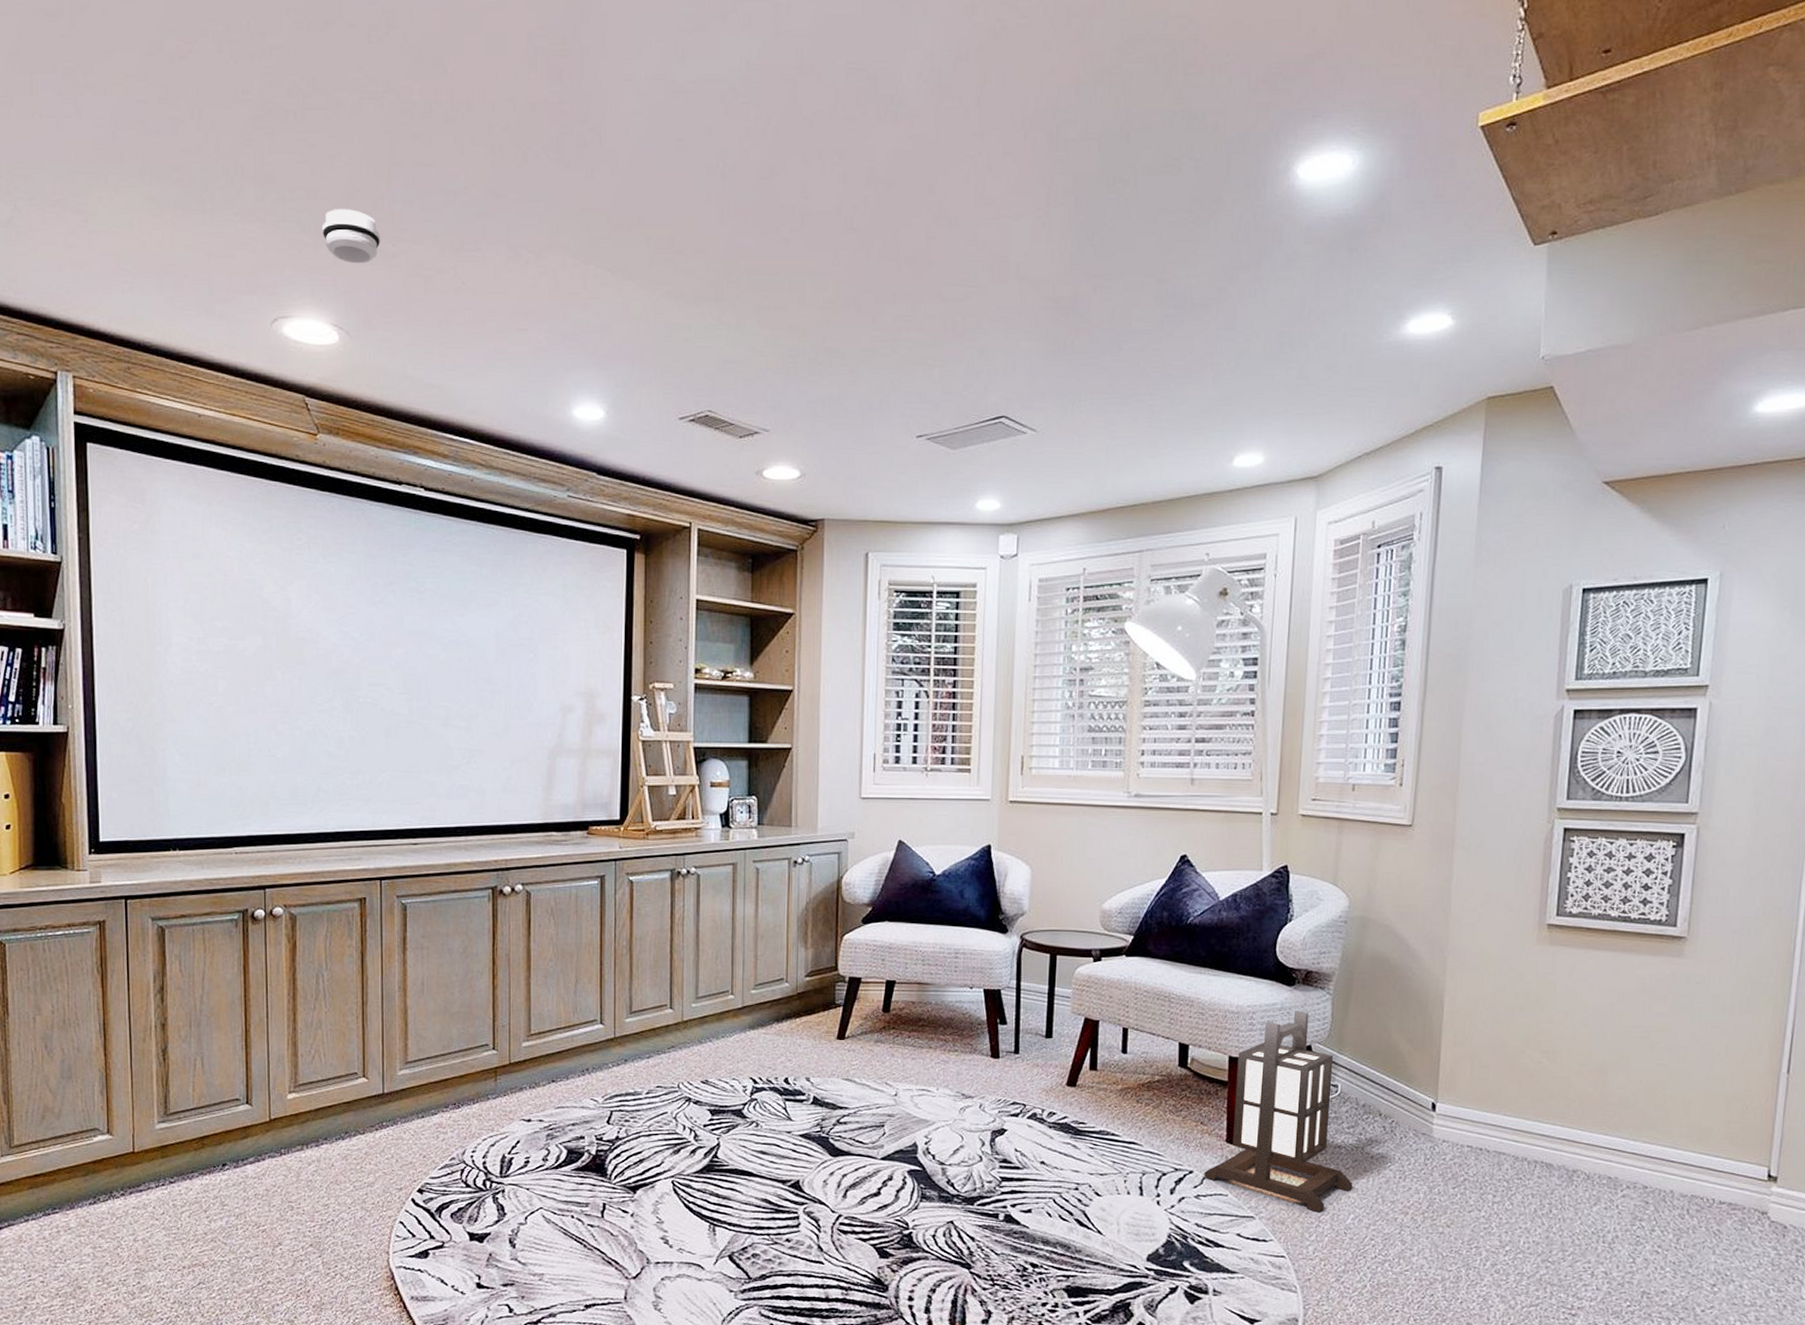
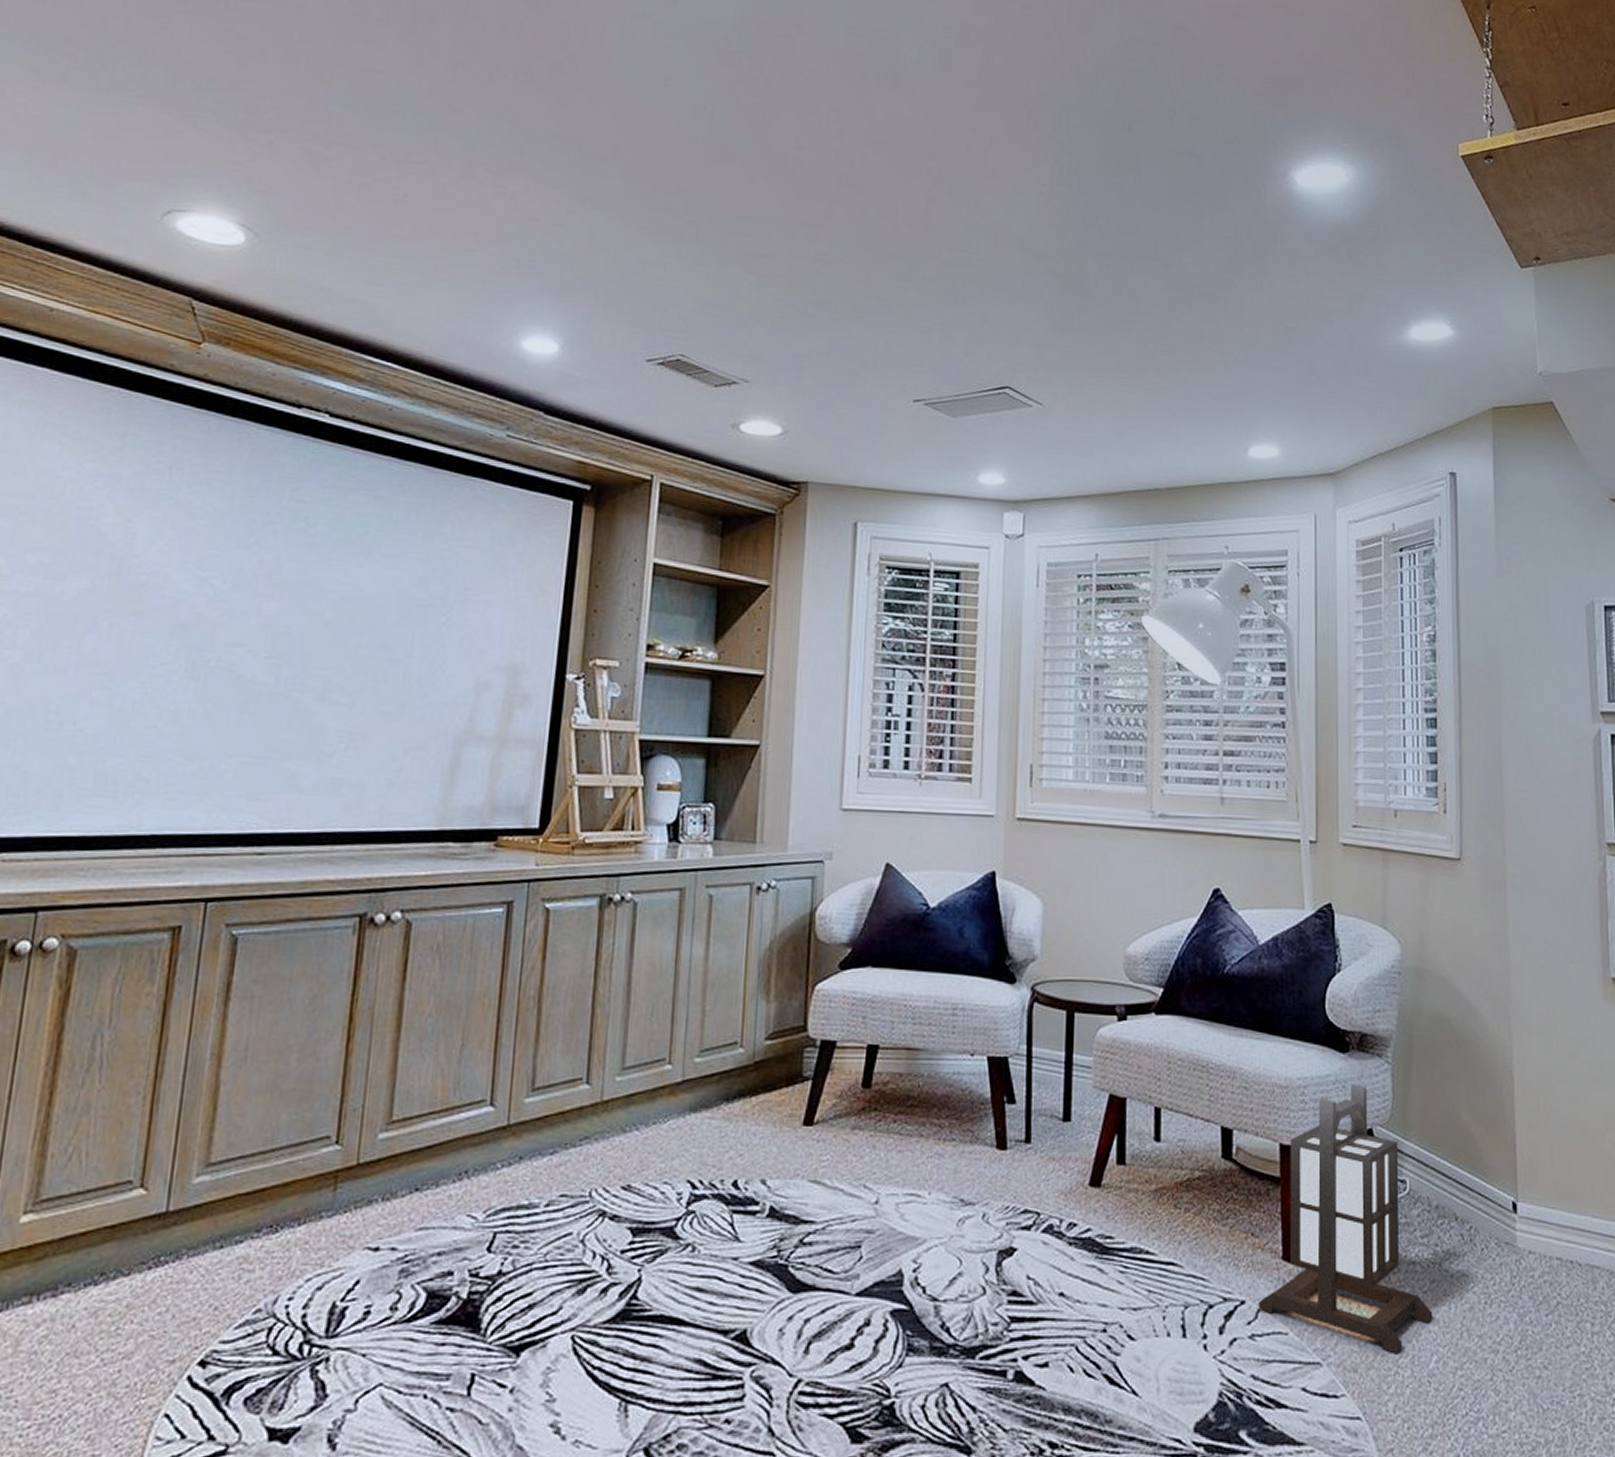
smoke detector: present [322,209,381,264] -> none [241,103,313,164]

